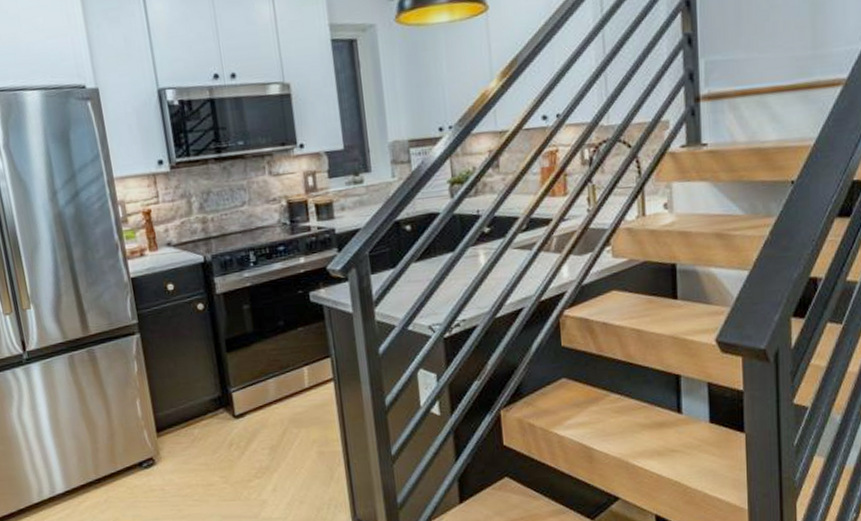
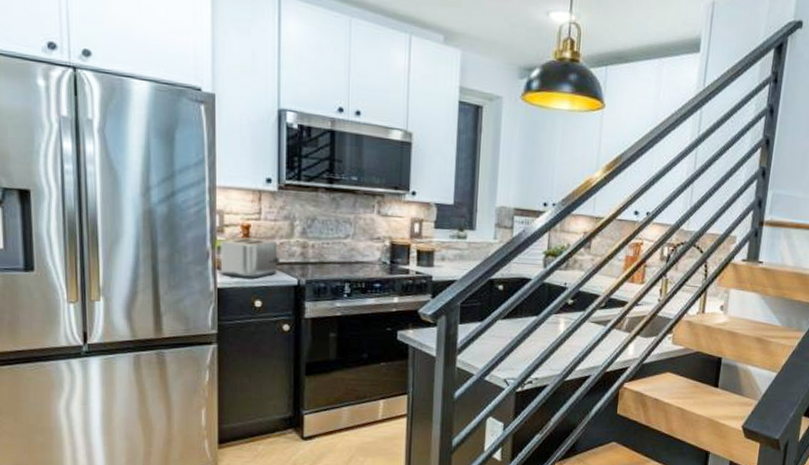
toaster: none [126,220,185,266] -> present [220,237,281,280]

